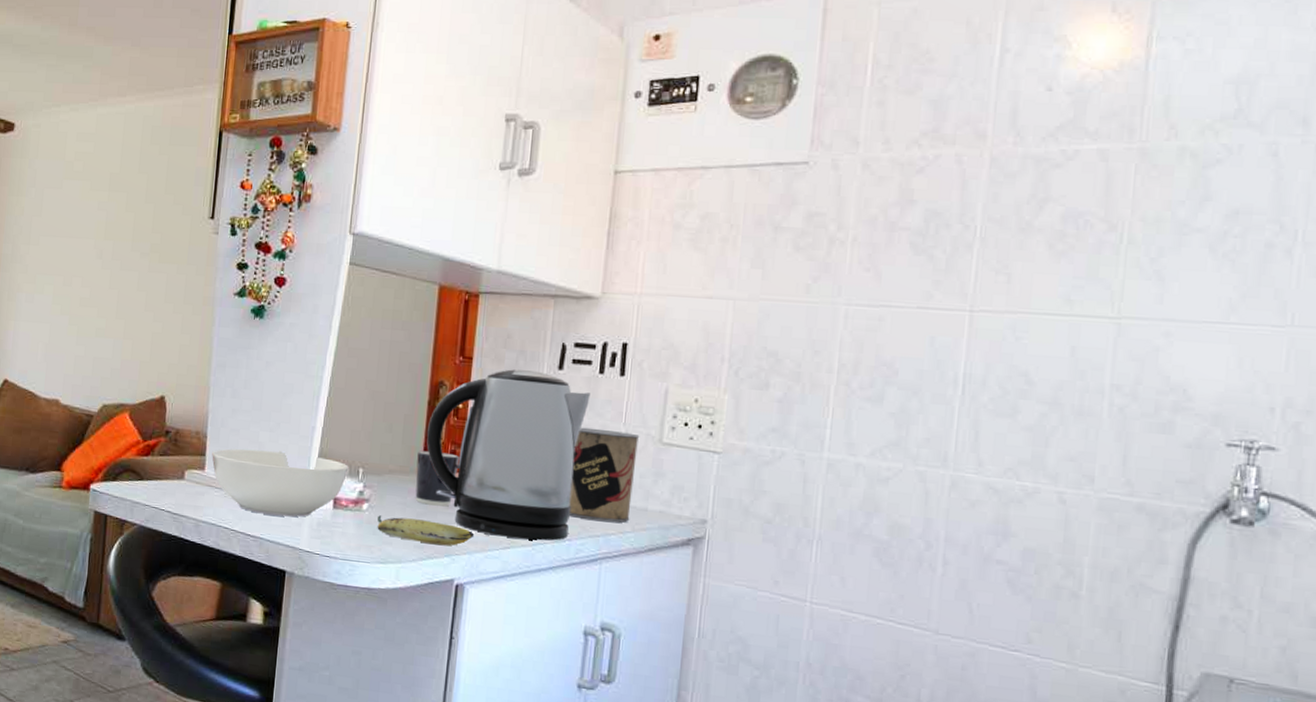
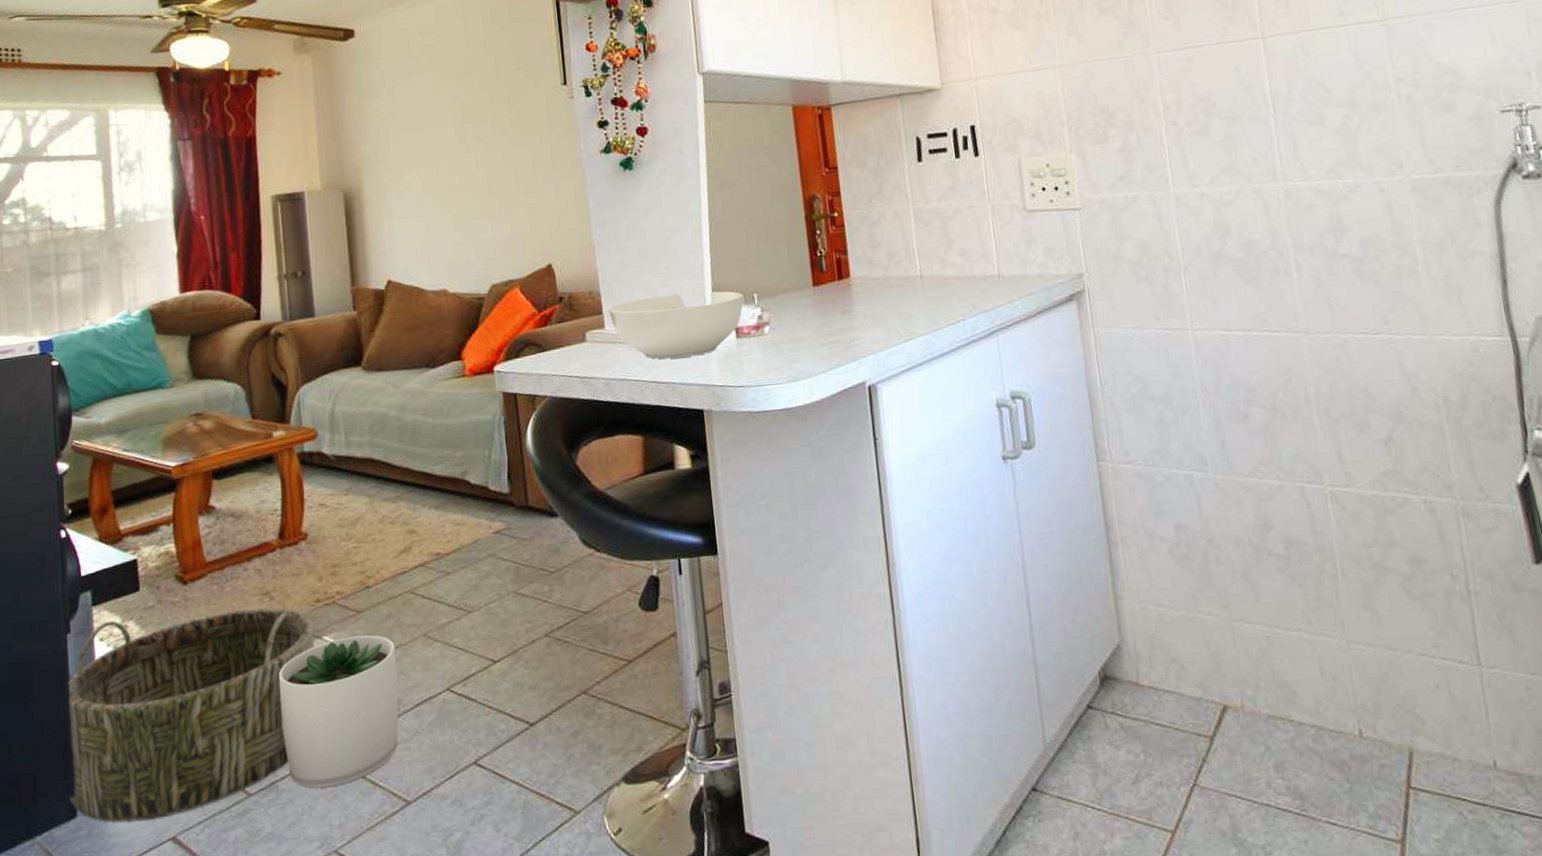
fruit: present [377,515,475,546] -> none [781,329,876,354]
mug: present [415,450,460,507] -> none [804,261,847,315]
kettle: present [426,369,590,541] -> none [809,167,962,332]
tin can: present [569,427,640,523] -> none [948,207,1014,298]

